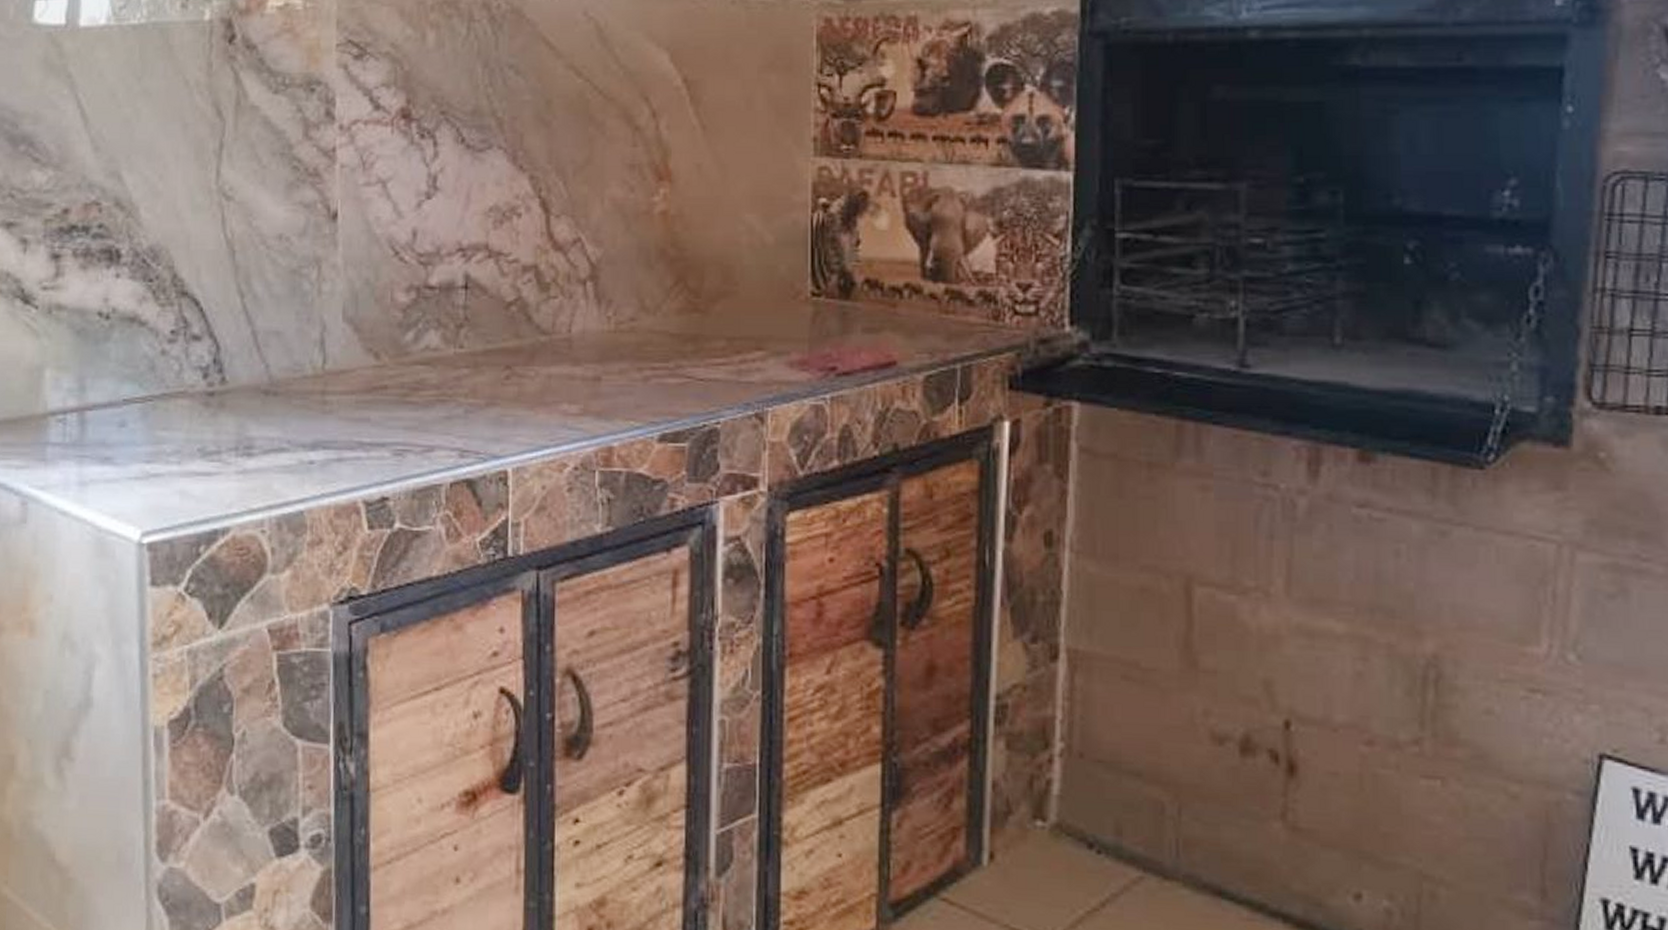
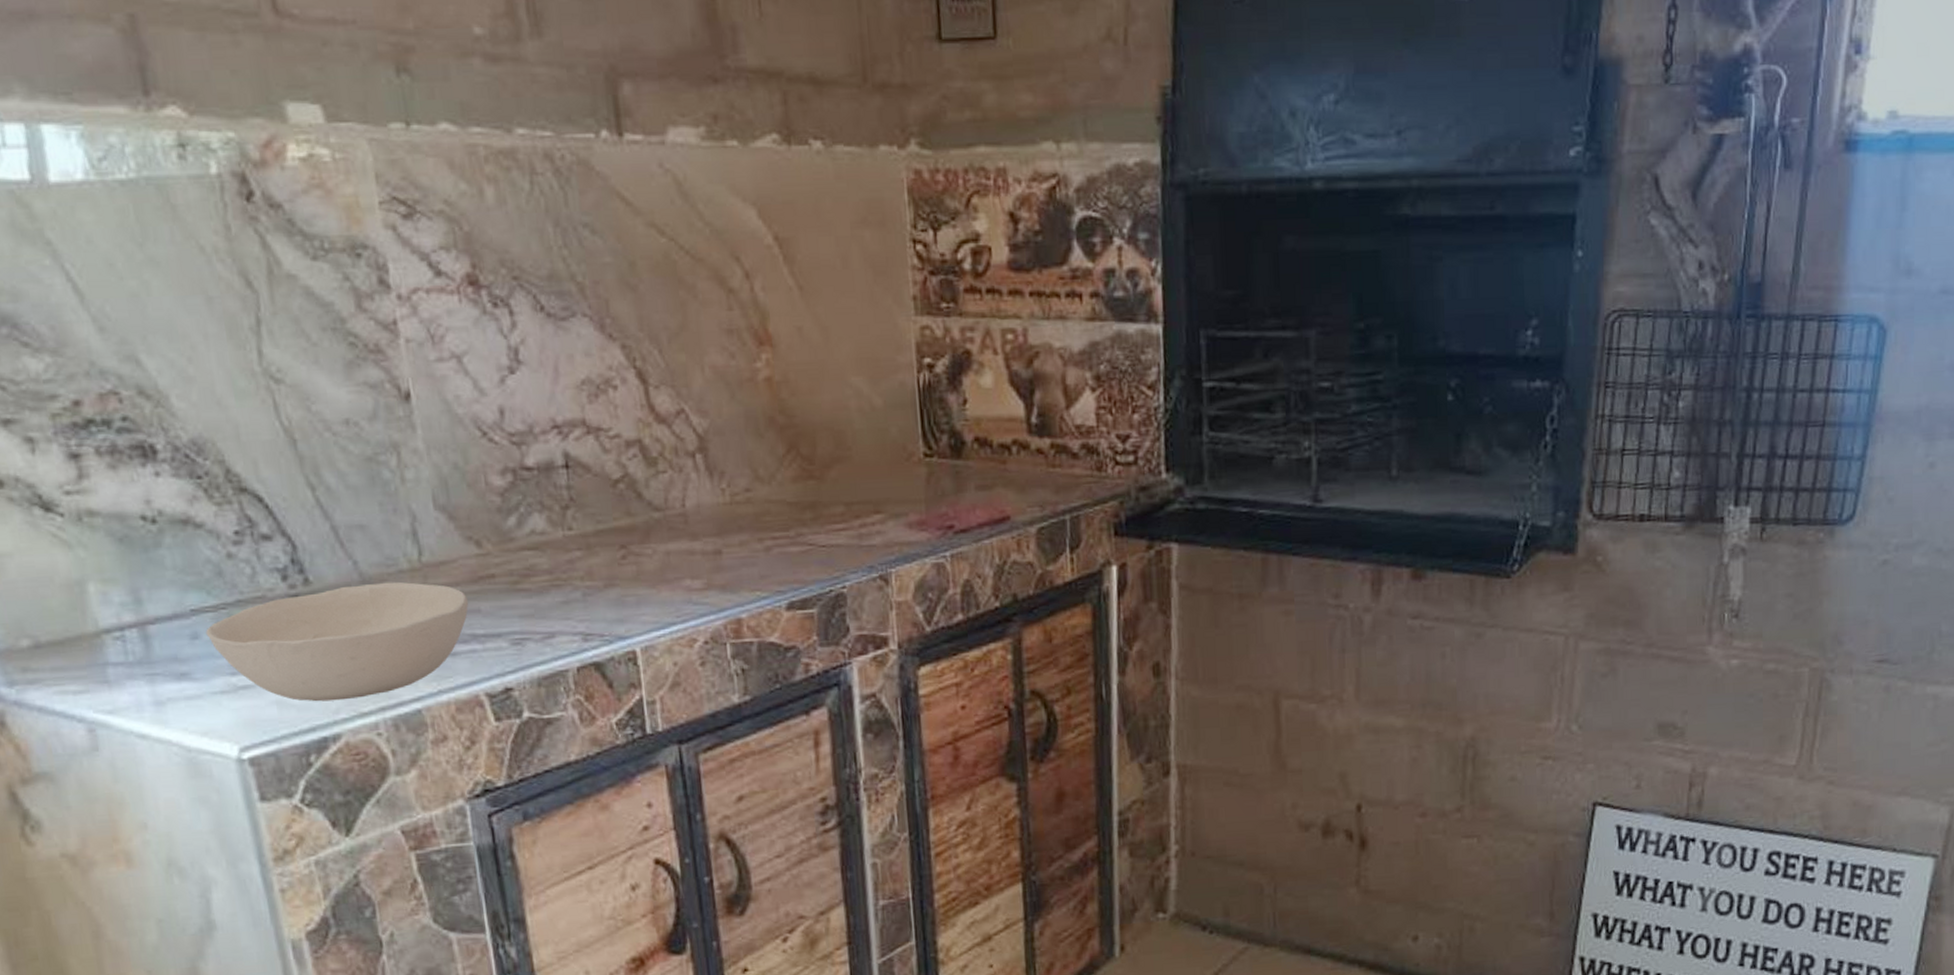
bowl: none [132,386,360,496] -> present [205,581,469,702]

